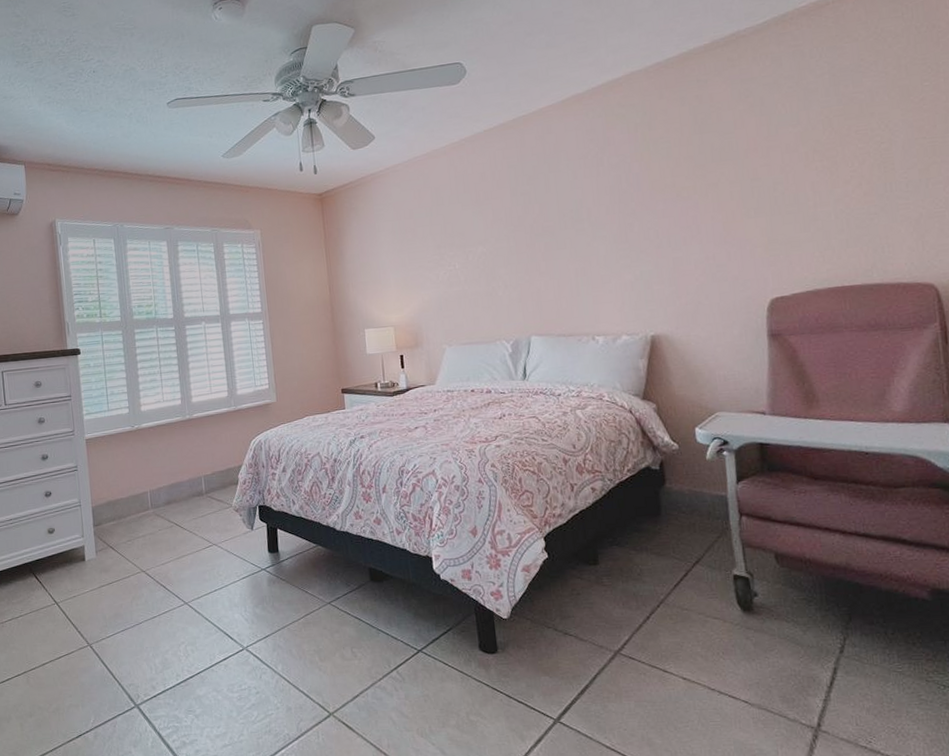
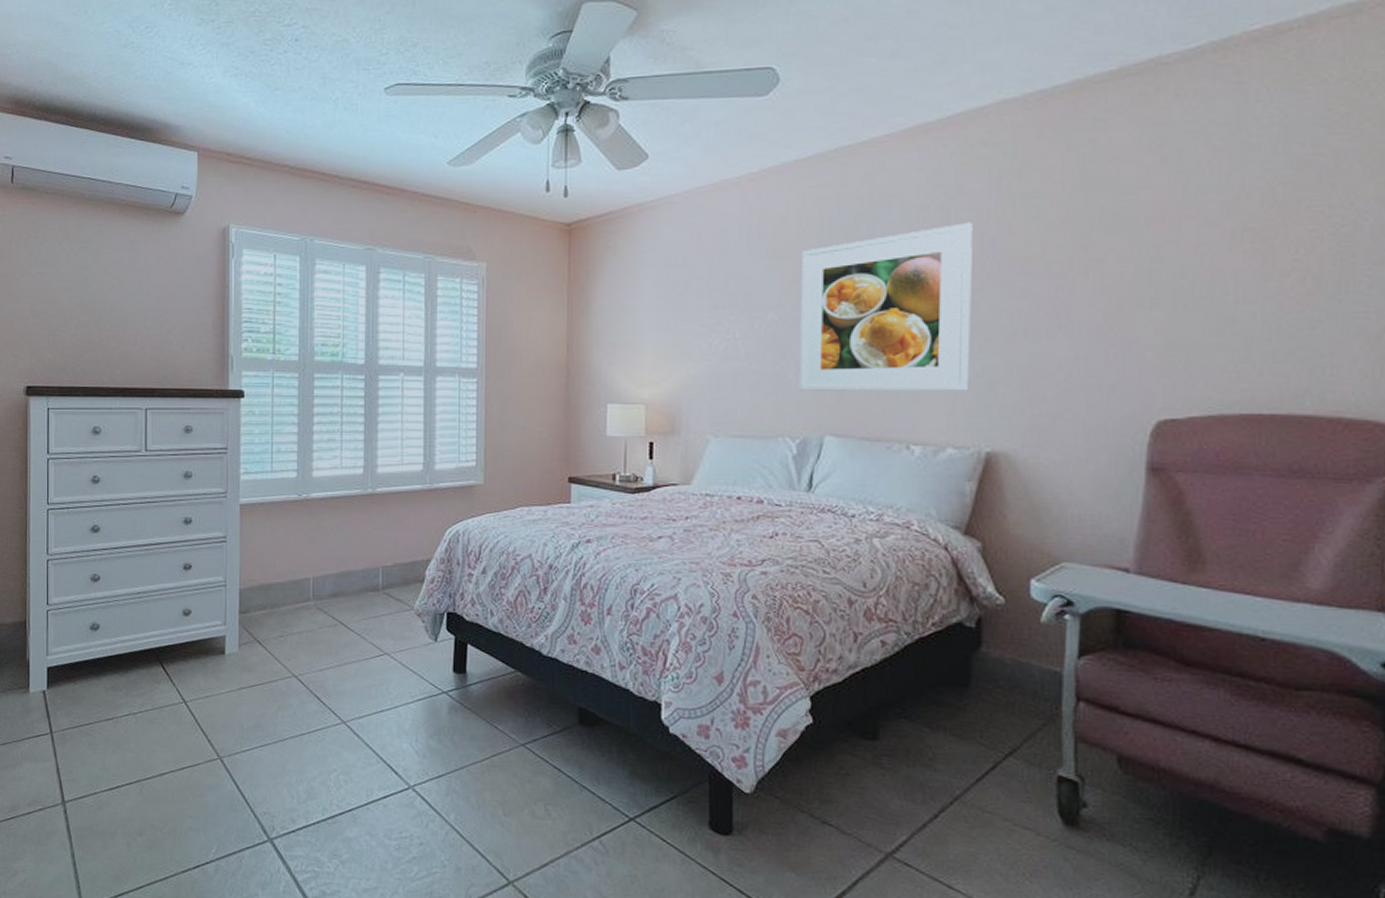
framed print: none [498,165,632,304] -> present [799,222,973,391]

